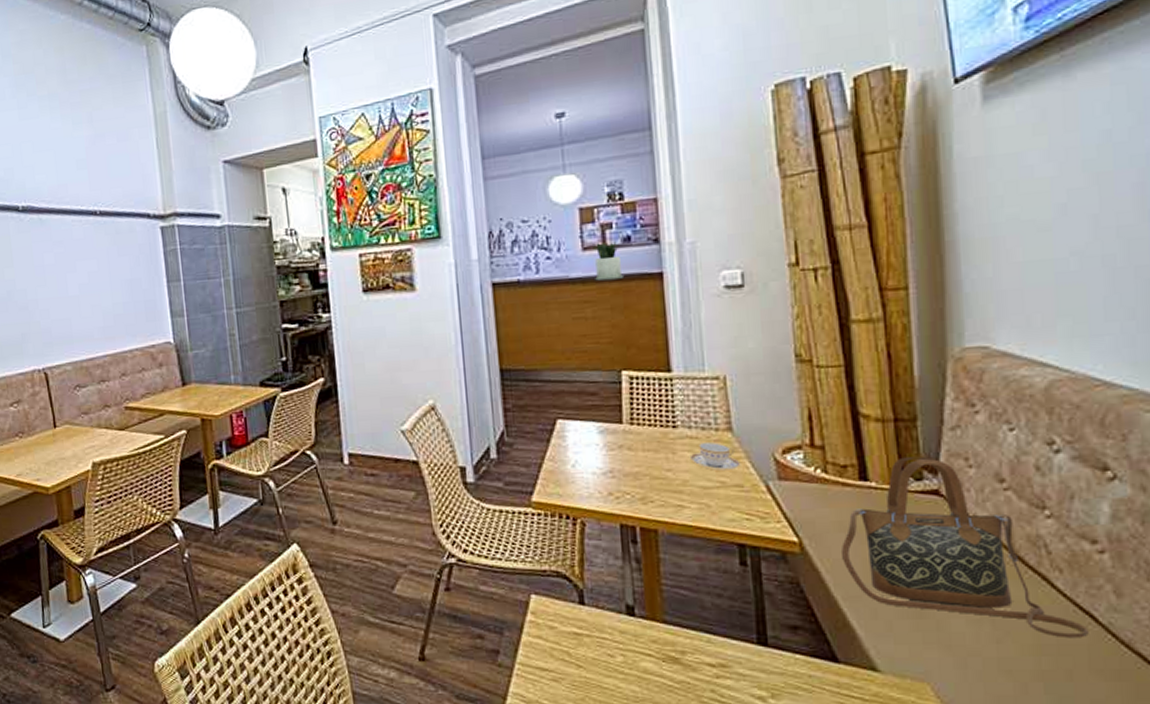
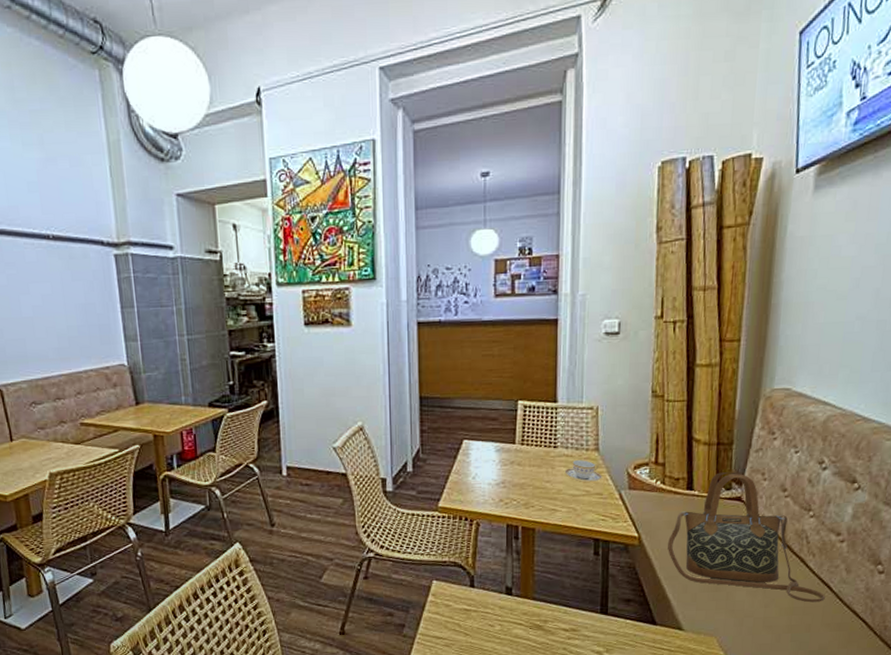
planter: present [595,241,625,282] -> none [503,290,527,325]

